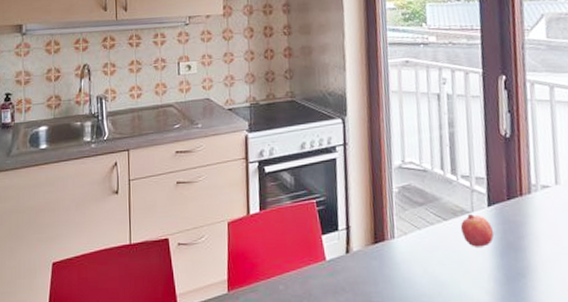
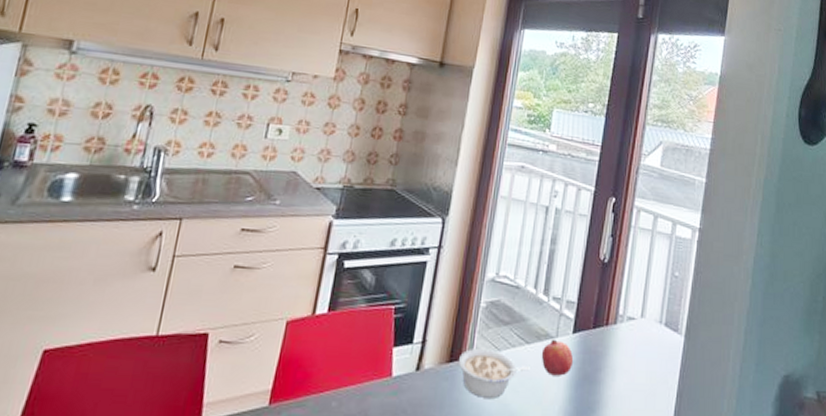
legume: none [382,228,452,272] -> present [458,347,530,398]

